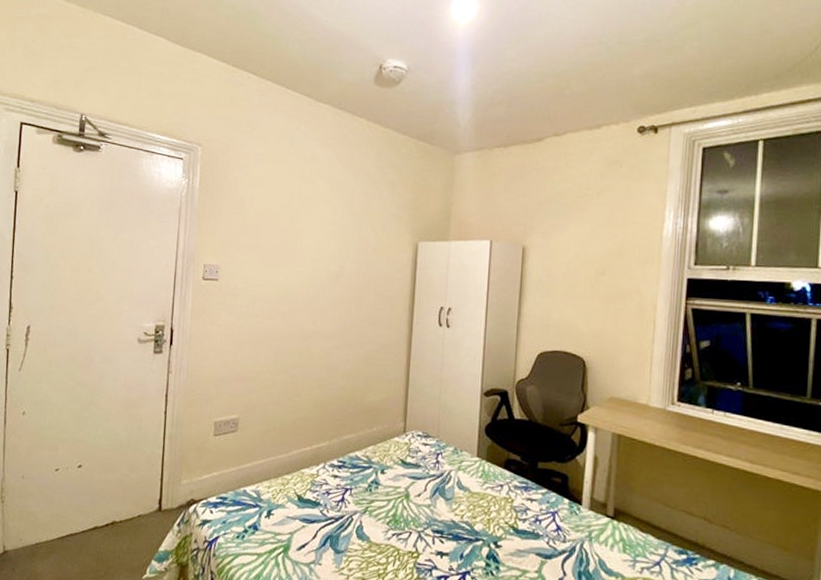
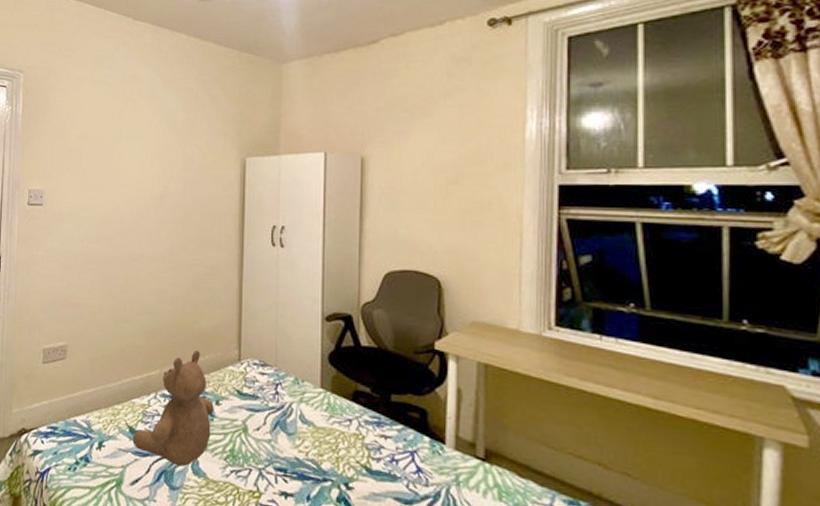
teddy bear: none [300,422,379,532] -> present [132,349,214,467]

